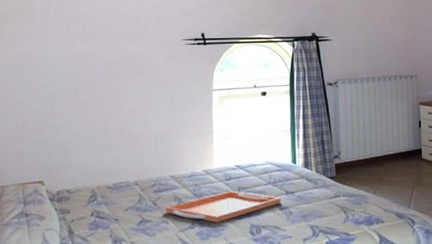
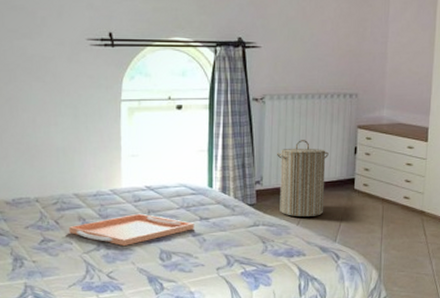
laundry hamper: none [352,117,397,186] -> present [277,140,329,216]

